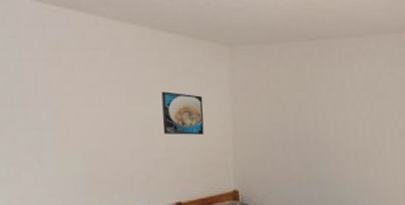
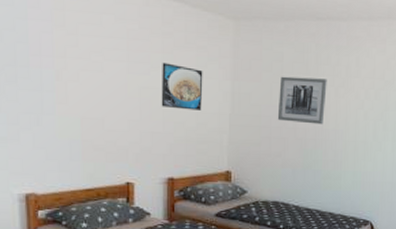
wall art: none [278,94,324,138] -> present [277,76,327,125]

